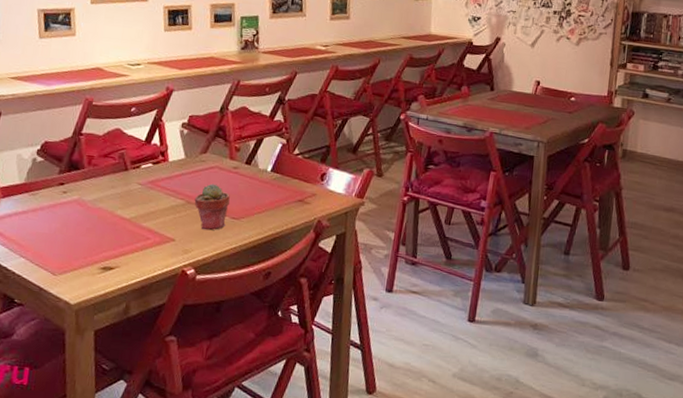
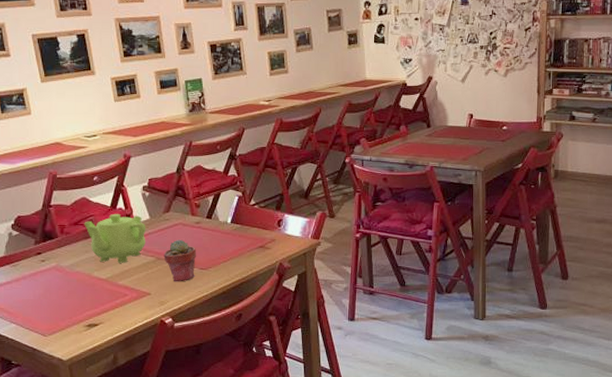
teapot: none [114,149,180,204] -> present [84,213,146,263]

